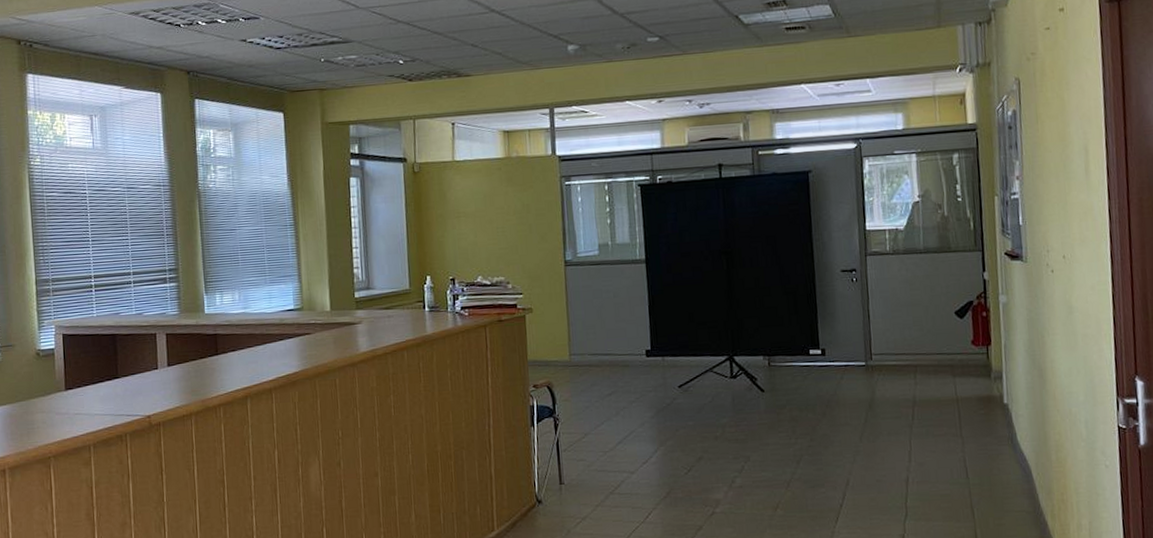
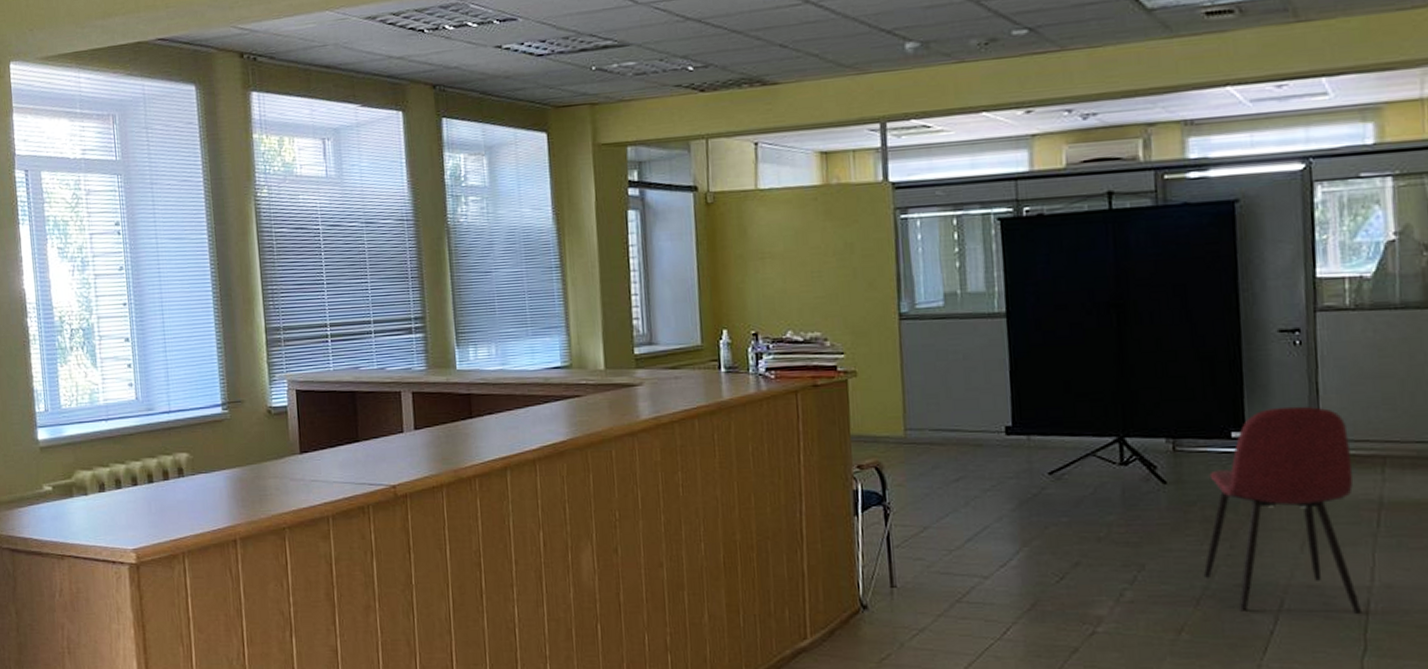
dining chair: none [792,328,904,490] -> present [1203,406,1363,615]

